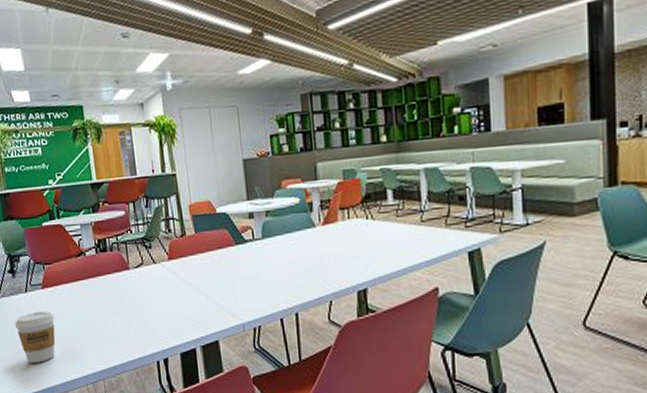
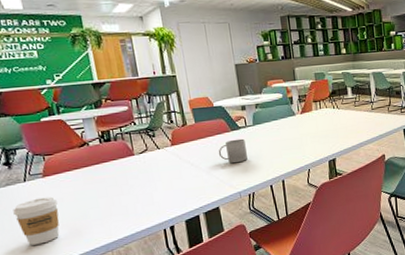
mug: none [219,255,254,287] -> present [218,138,247,164]

